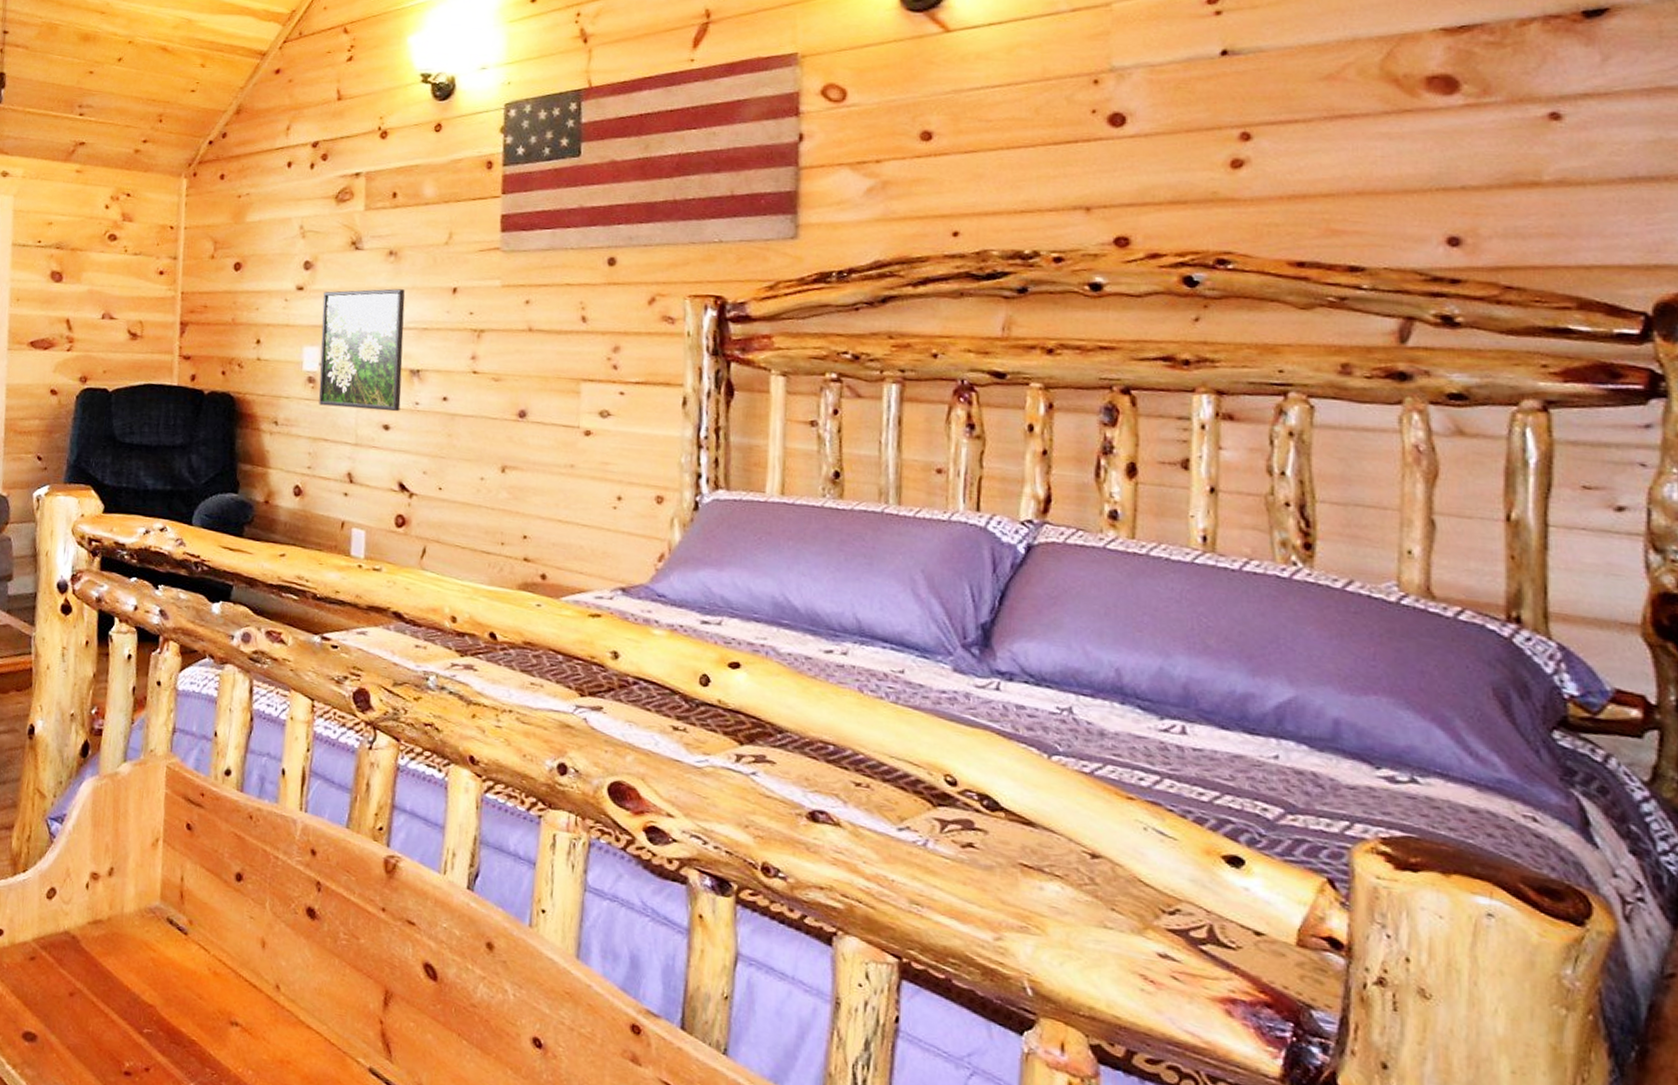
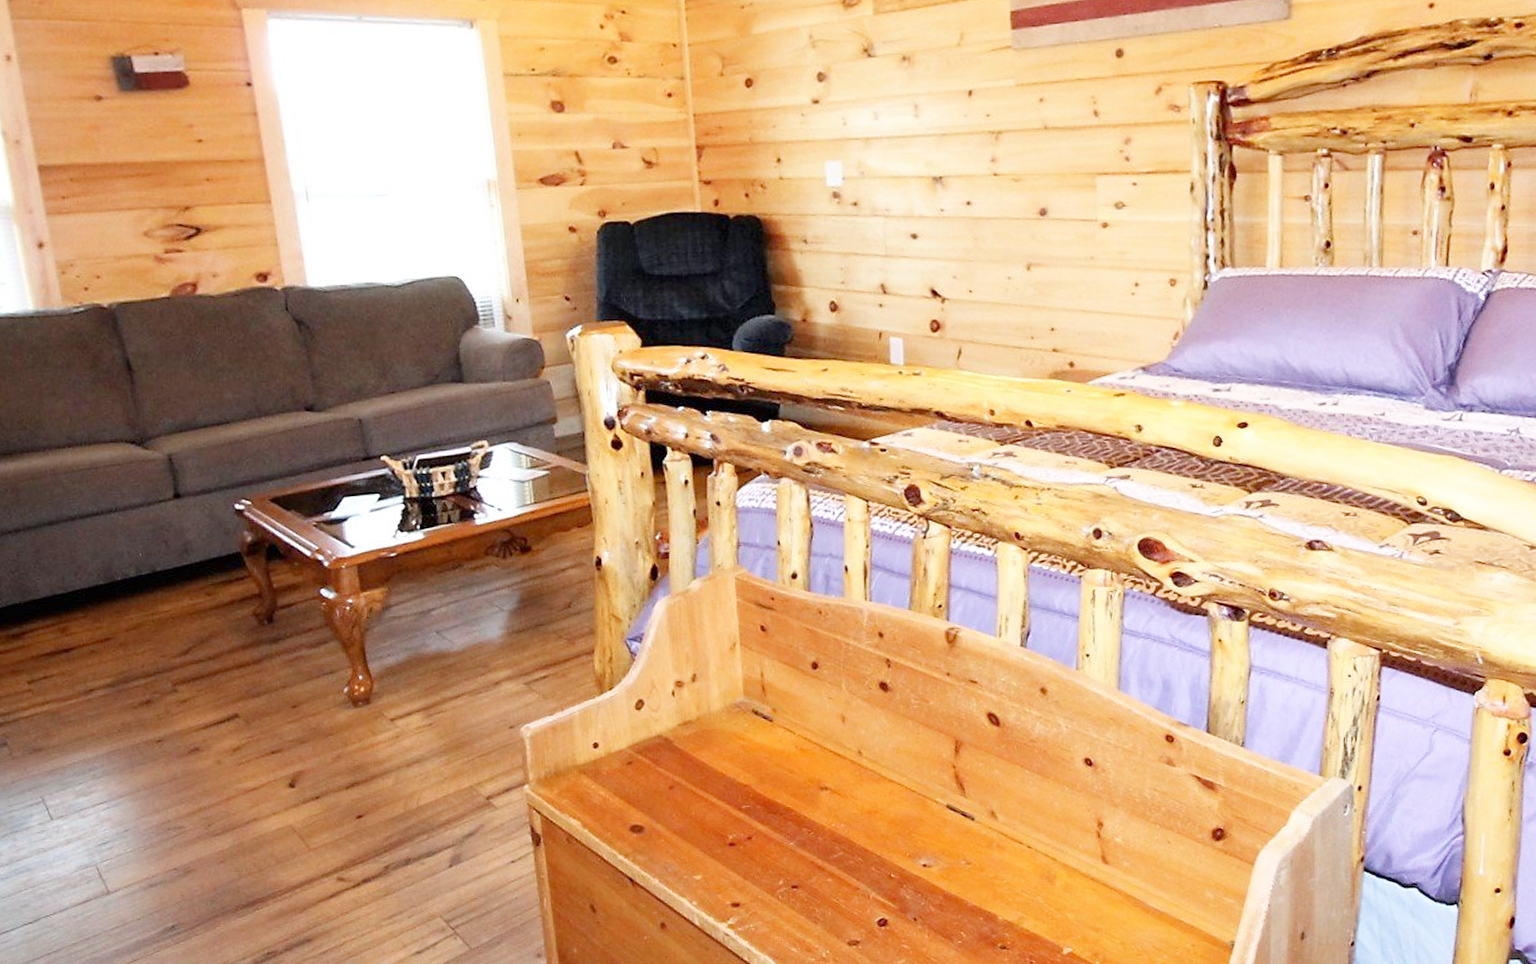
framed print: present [319,288,405,412] -> none [840,95,926,220]

